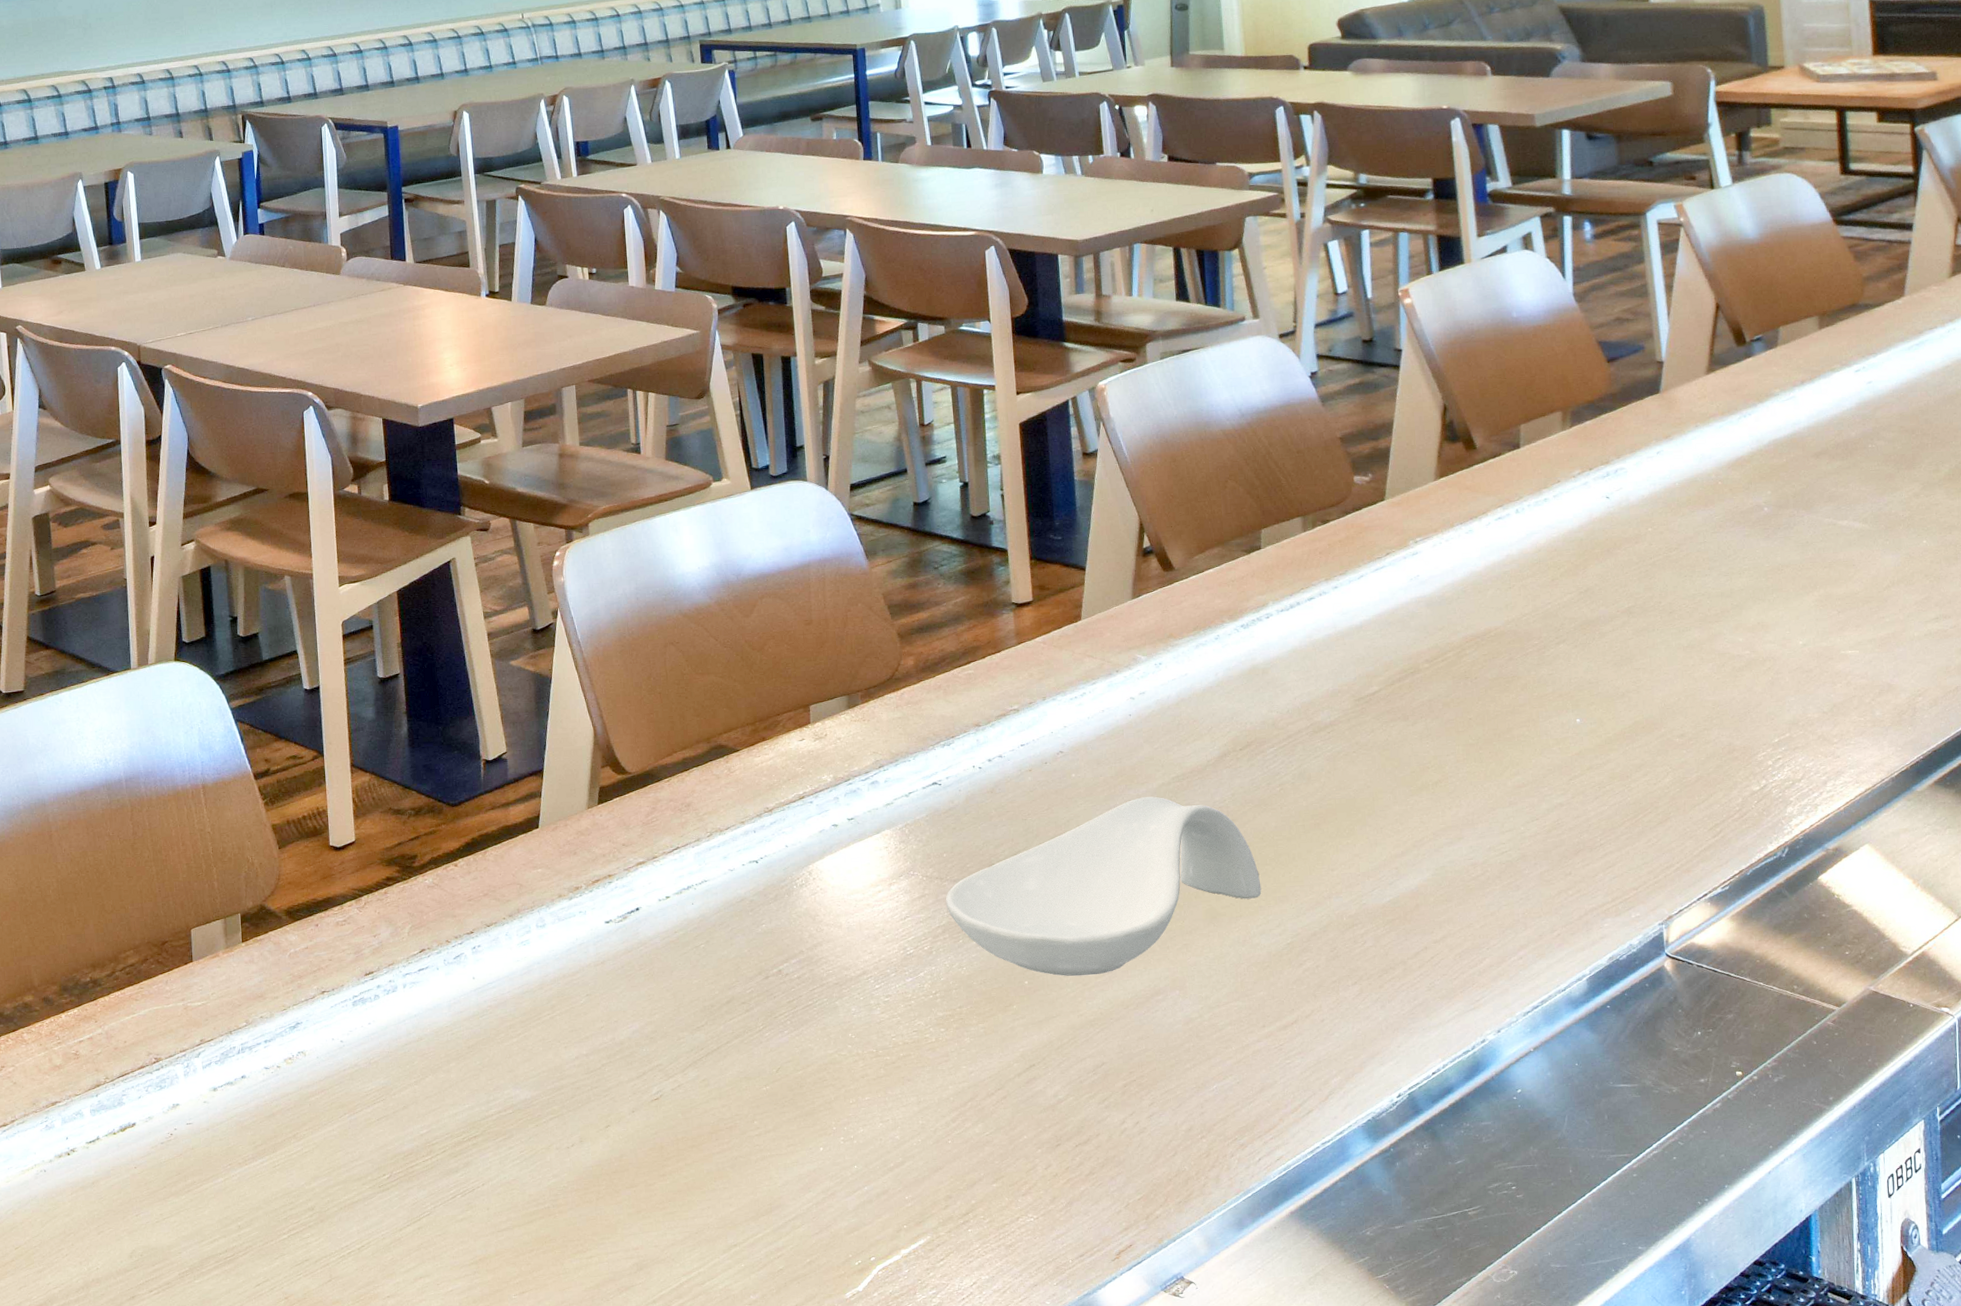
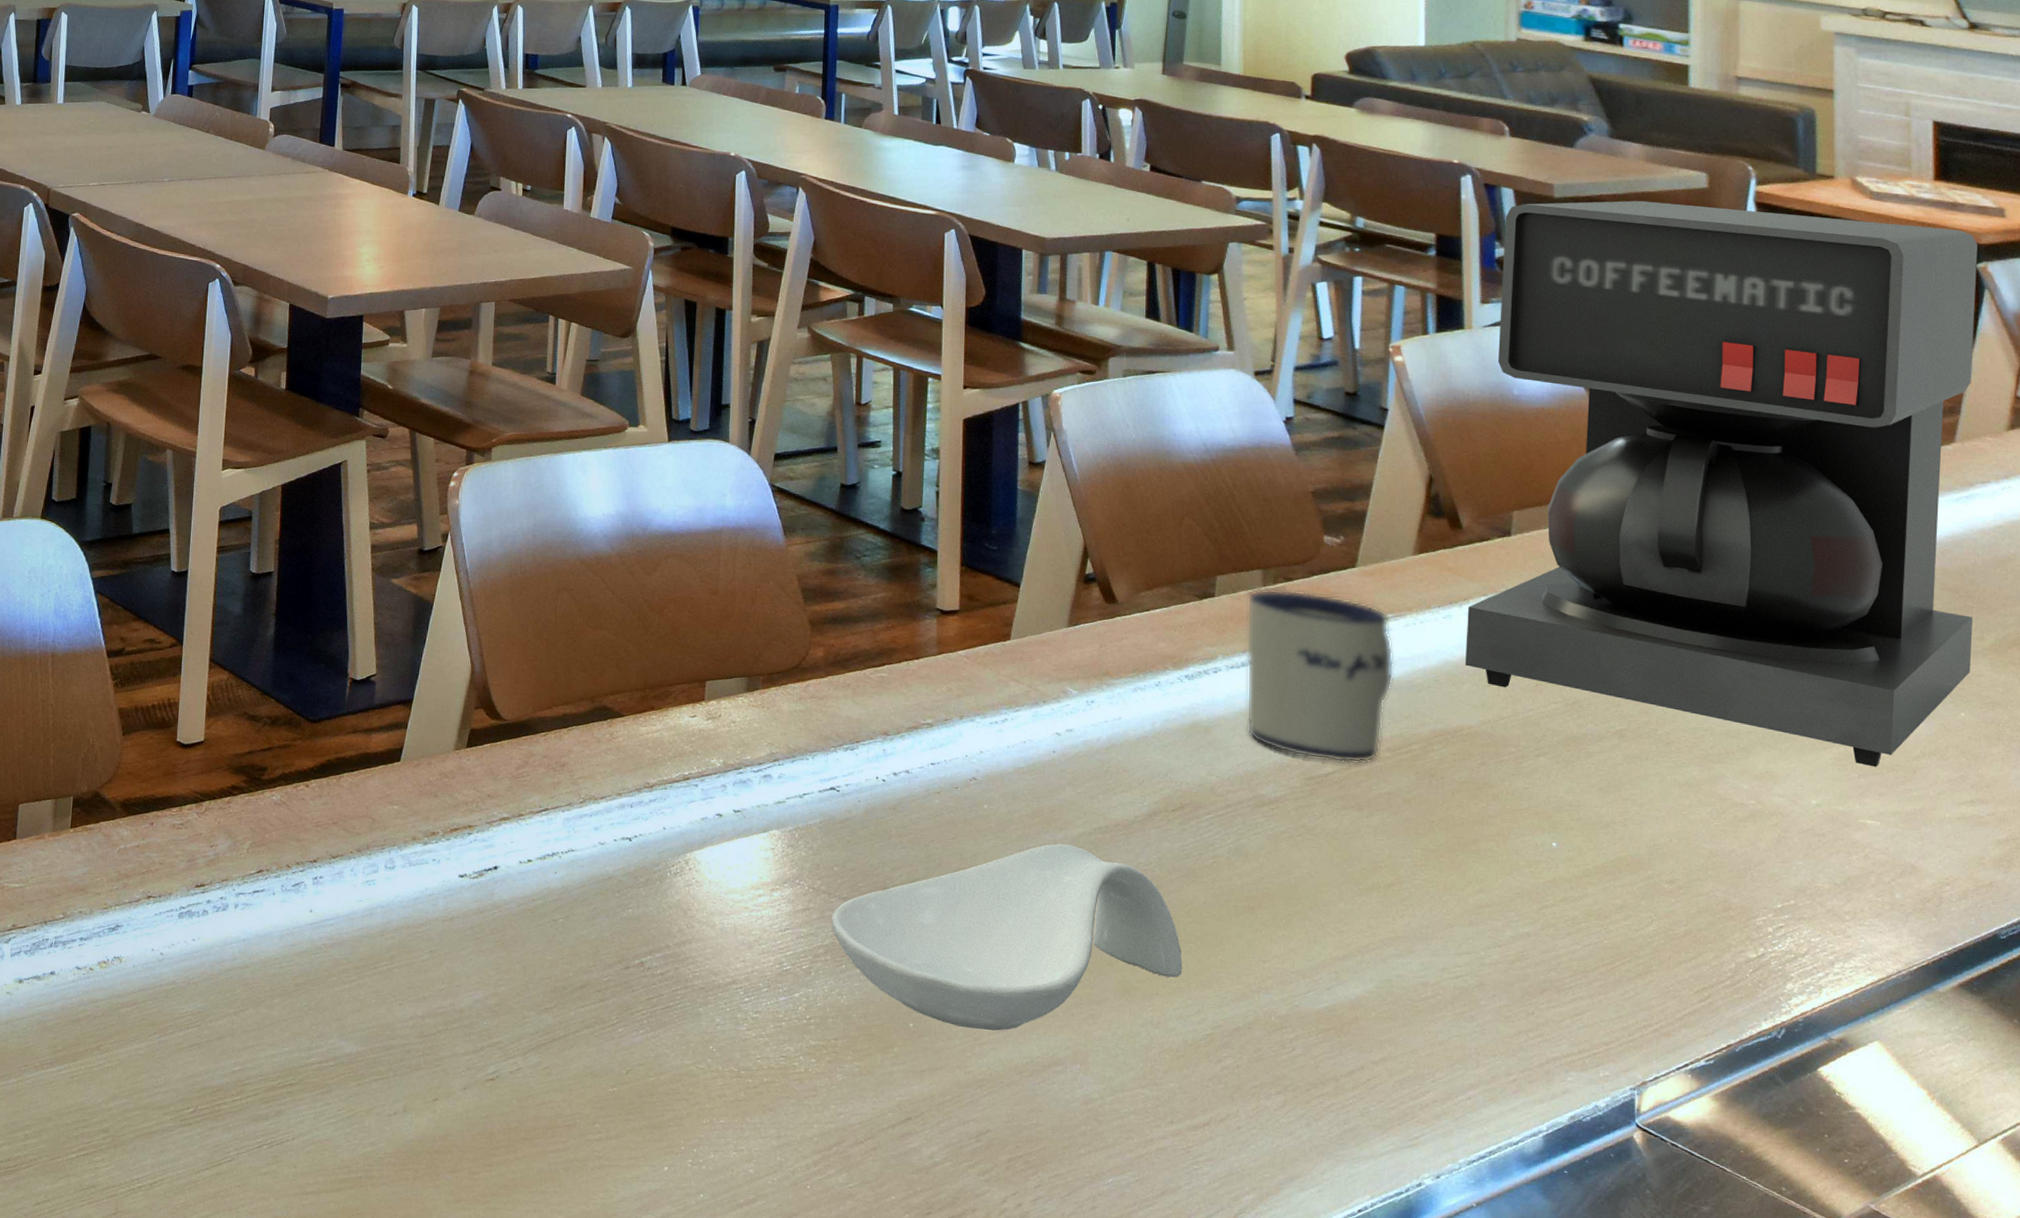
mug: none [1290,530,1426,681] -> present [1246,589,1393,763]
coffee maker: none [1486,98,1930,603] -> present [1466,200,1978,768]

